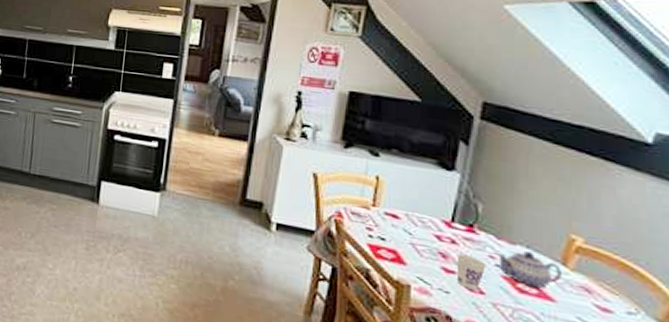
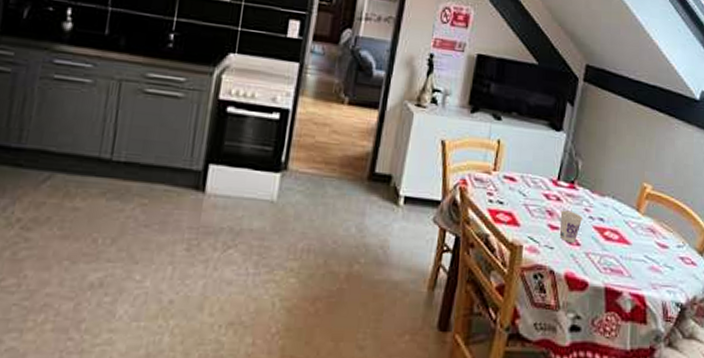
teapot: present [498,251,562,288] -> none [591,202,636,234]

